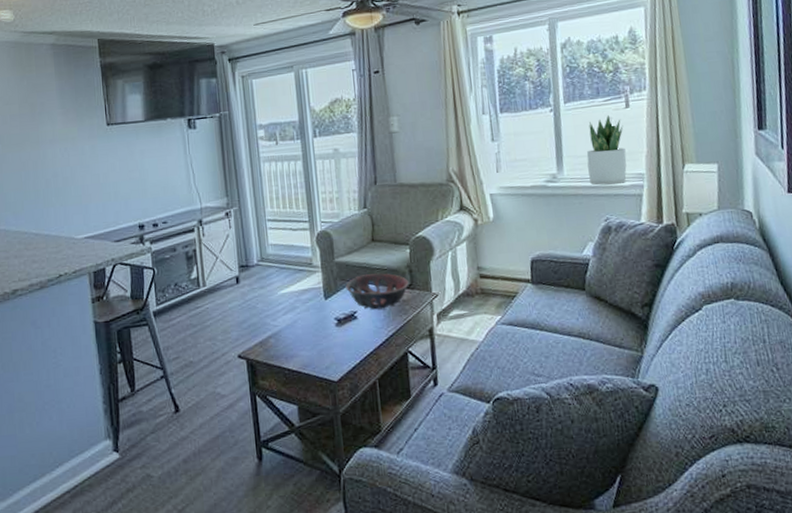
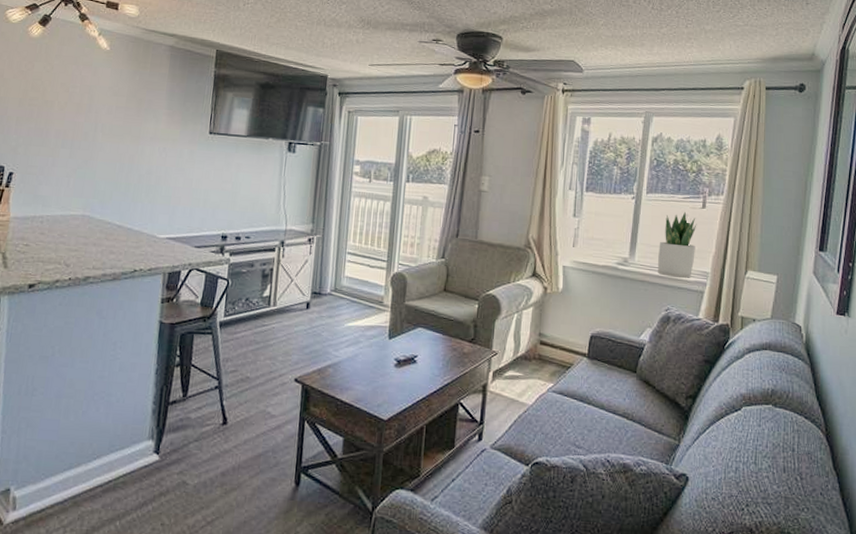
decorative bowl: present [345,273,409,309] -> none [410,321,472,358]

